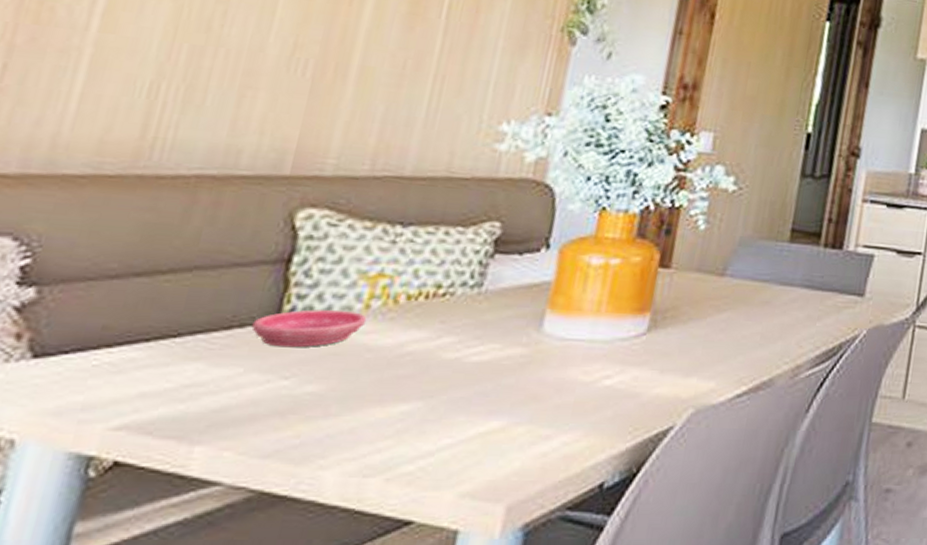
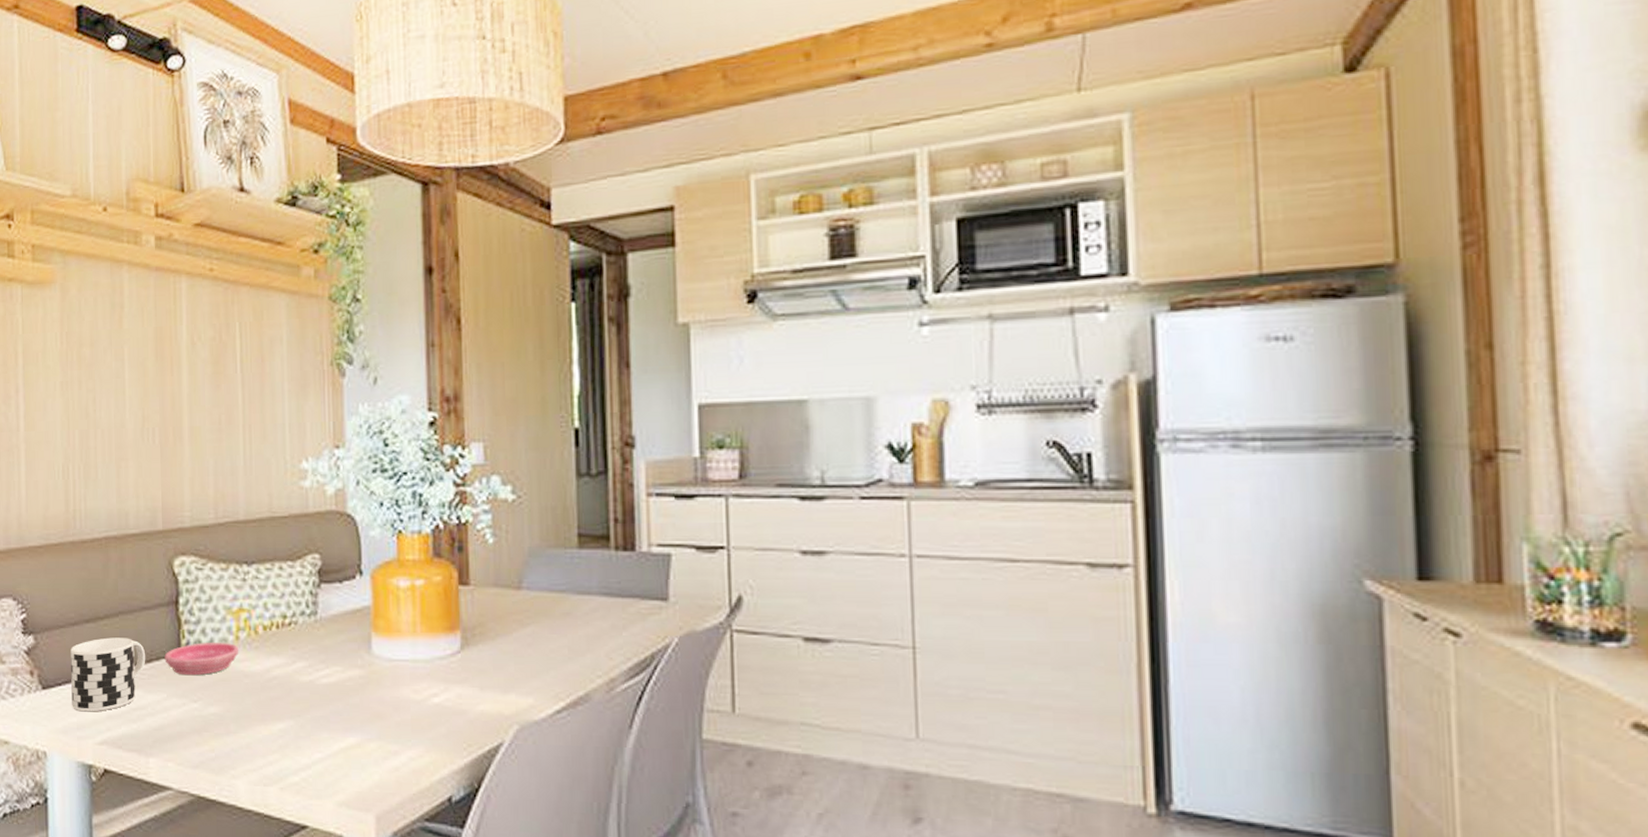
cup: none [79,296,224,389] -> present [70,637,146,712]

